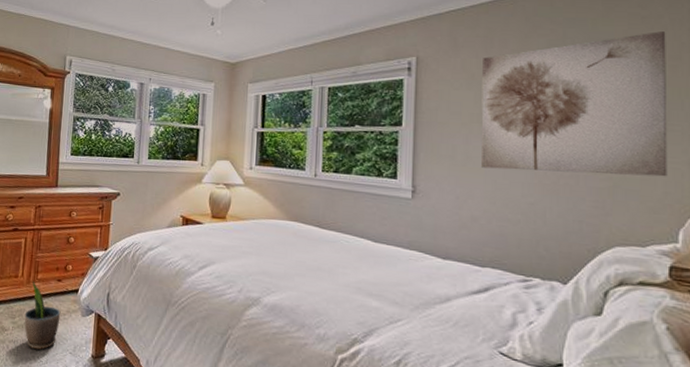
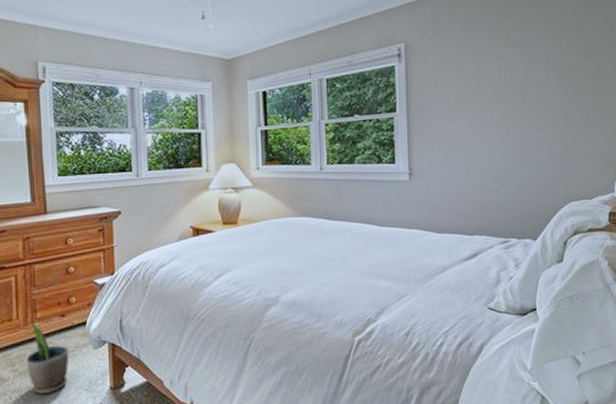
wall art: present [480,31,668,177] -> none [462,9,606,145]

